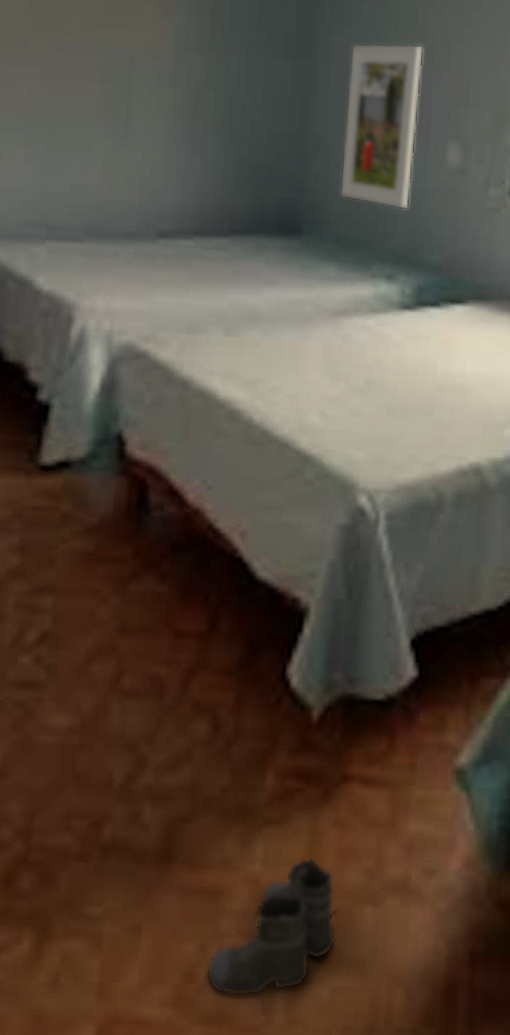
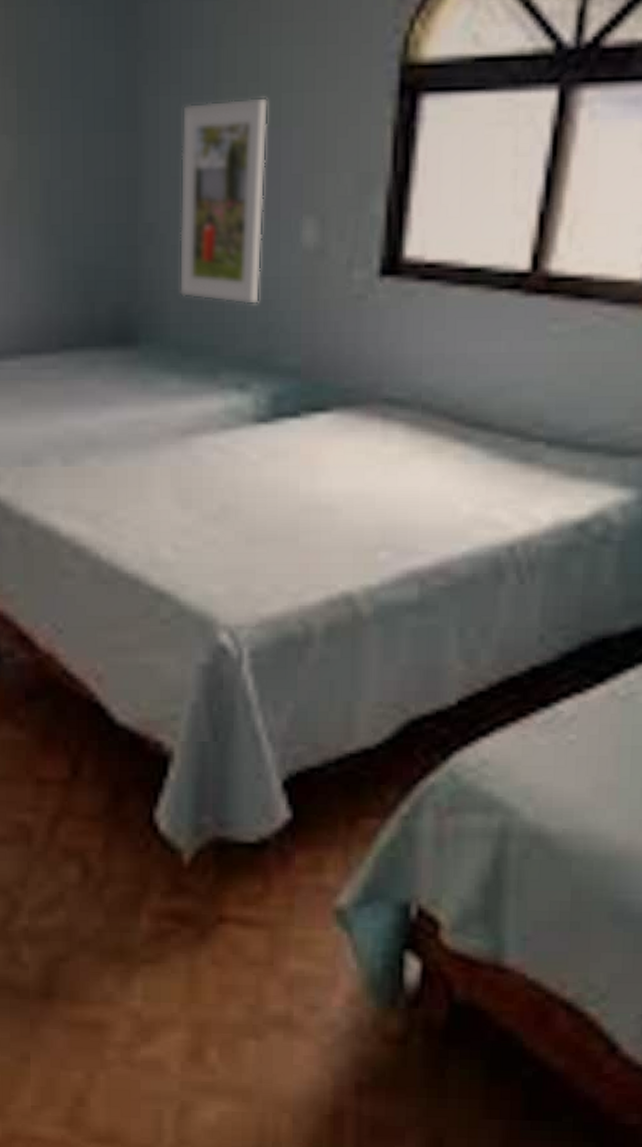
boots: present [206,855,338,1016] -> none [95,992,220,1137]

